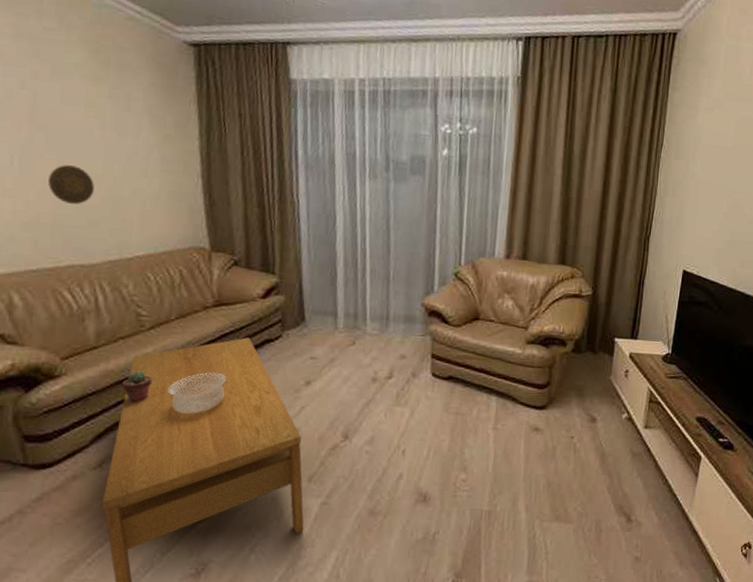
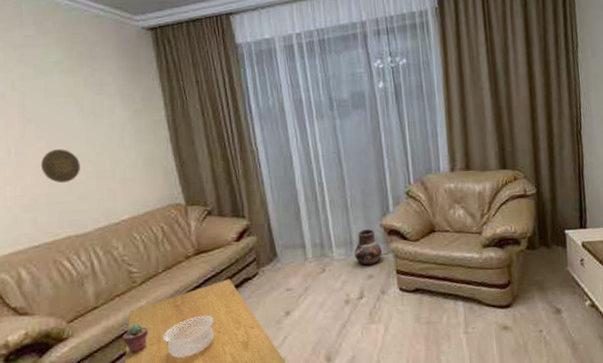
ceramic pot: none [388,306,420,345] -> present [354,229,383,266]

